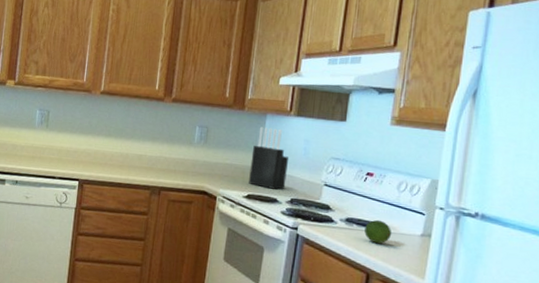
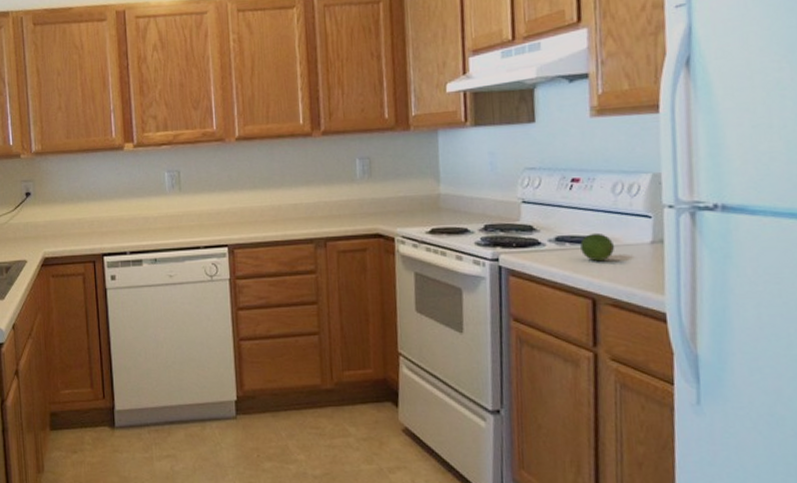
knife block: present [249,127,288,190] -> none [427,145,475,218]

